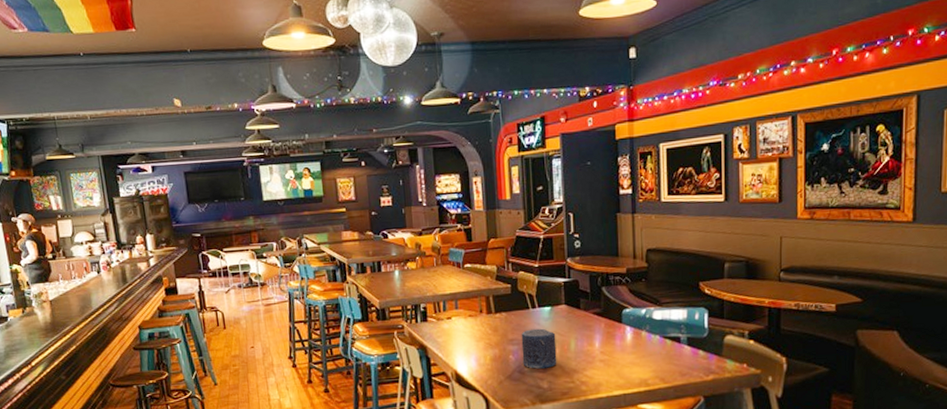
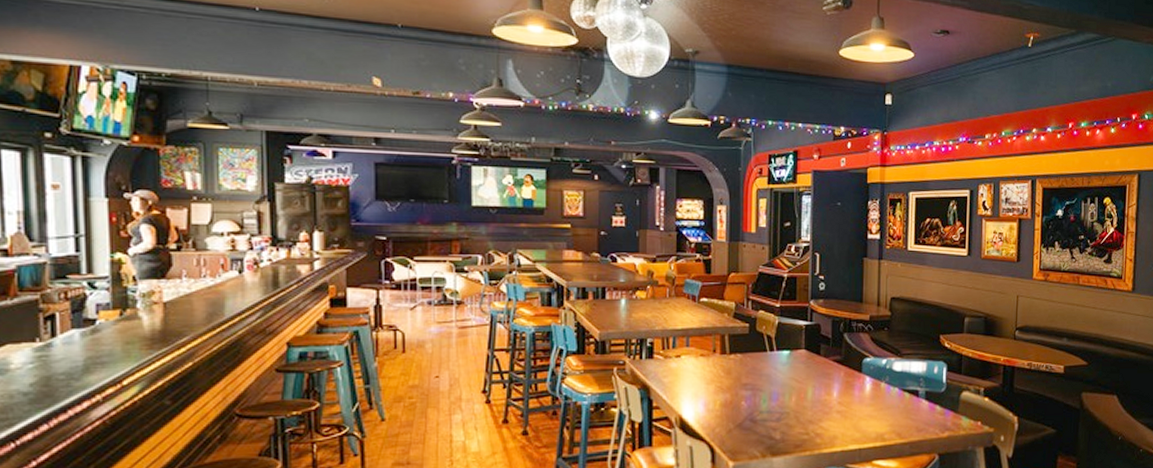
candle: present [521,328,557,369] -> none [755,373,793,418]

